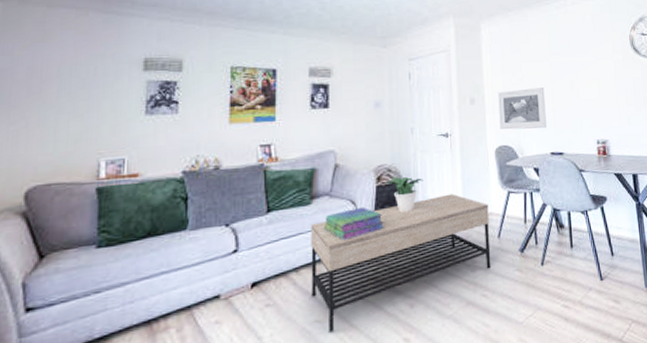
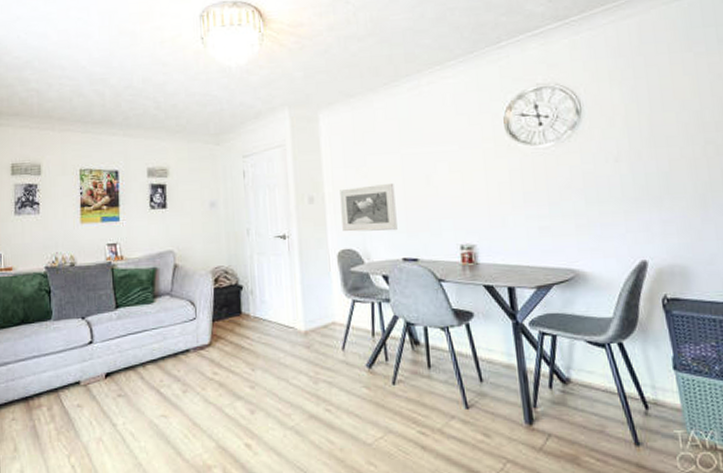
coffee table: present [311,194,491,333] -> none [154,299,335,428]
stack of books: present [323,206,385,240] -> none [165,308,224,340]
potted plant: present [384,177,423,213] -> none [221,279,261,316]

